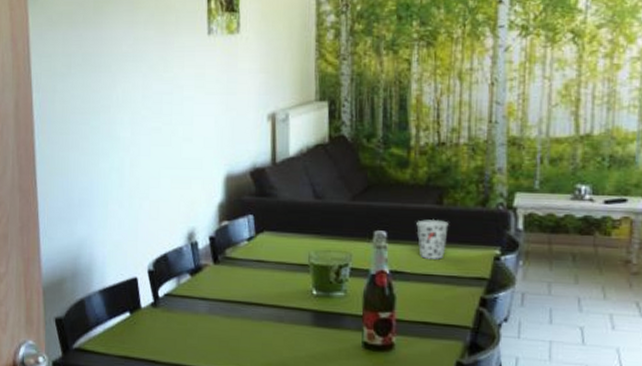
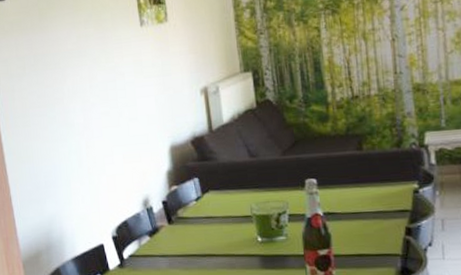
cup: present [416,218,449,259] -> none [341,163,370,199]

